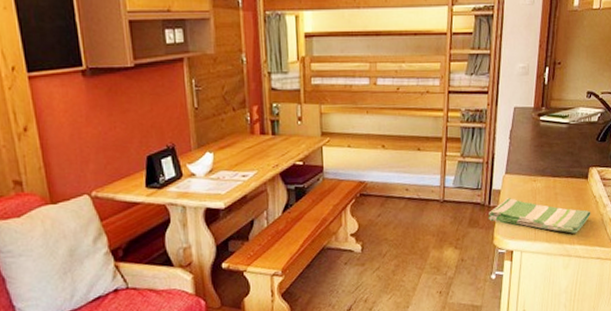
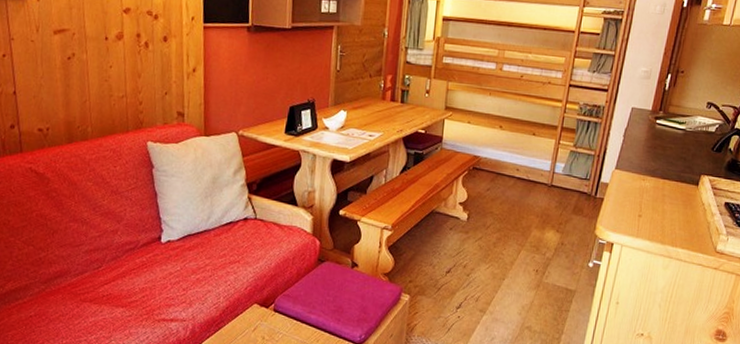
dish towel: present [488,198,591,234] -> none [592,192,698,237]

